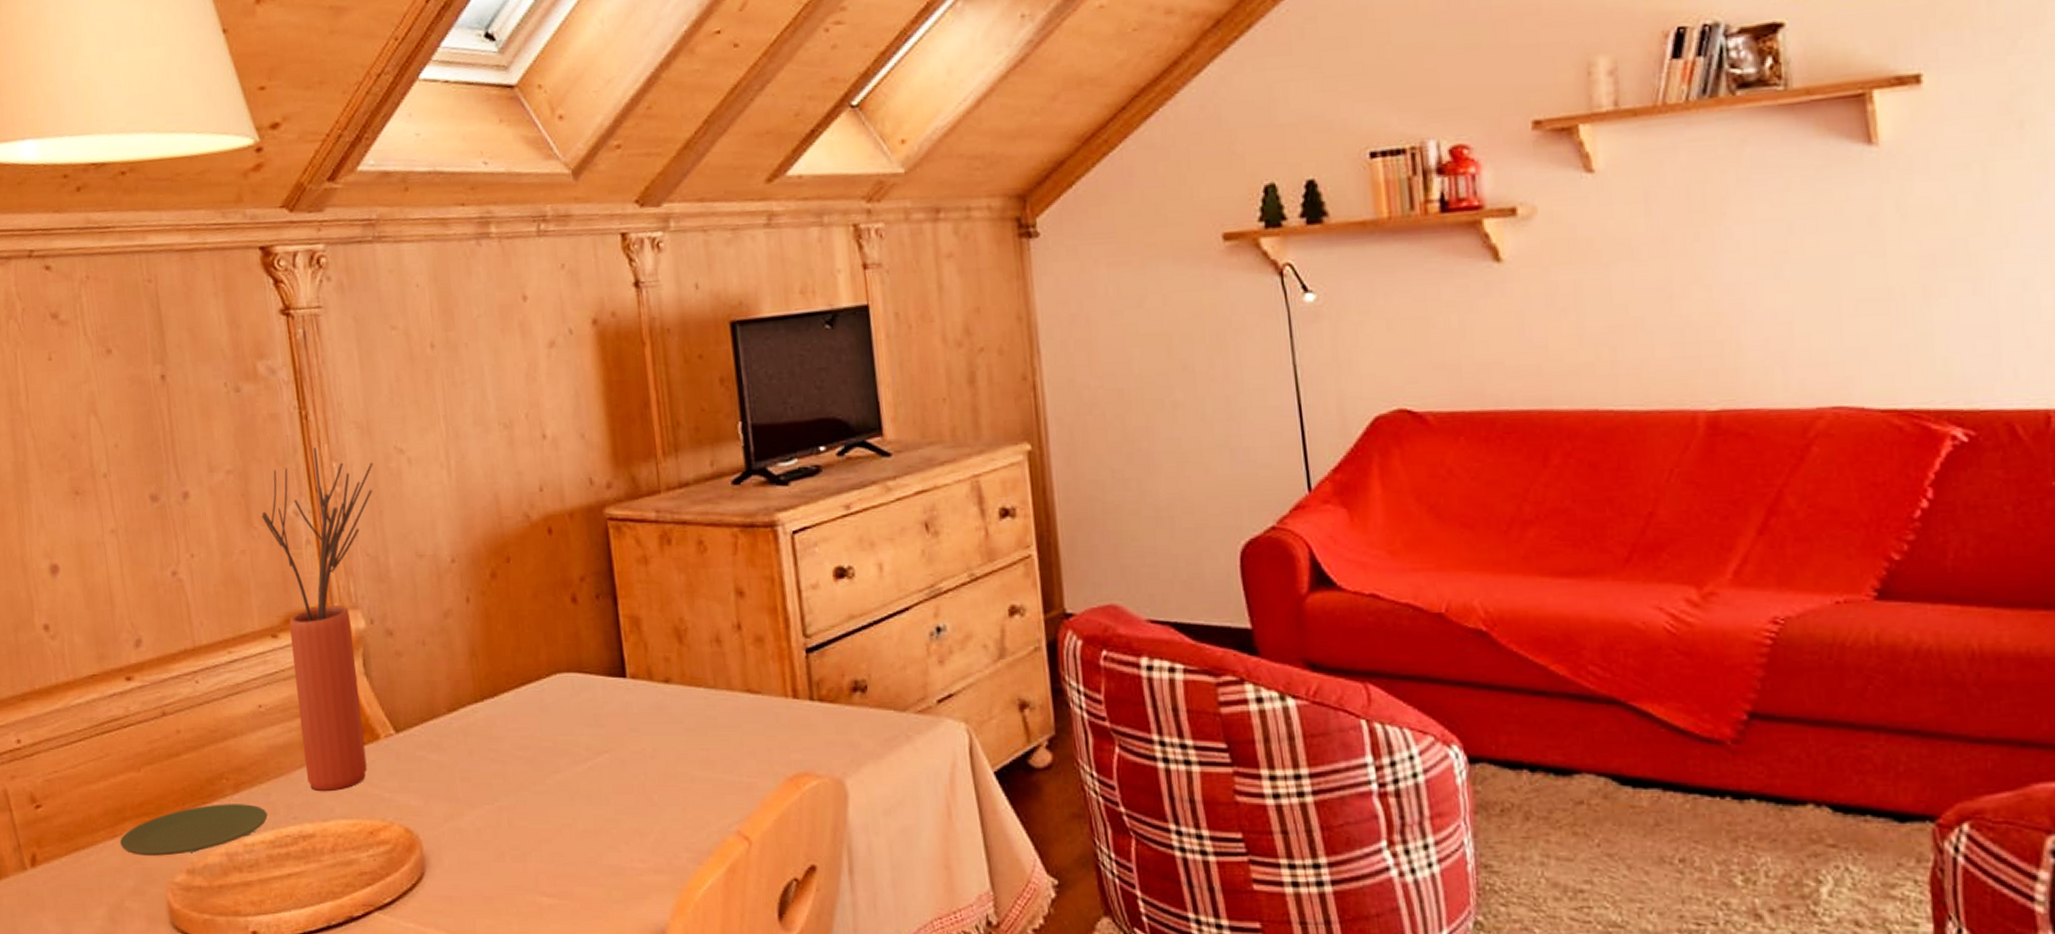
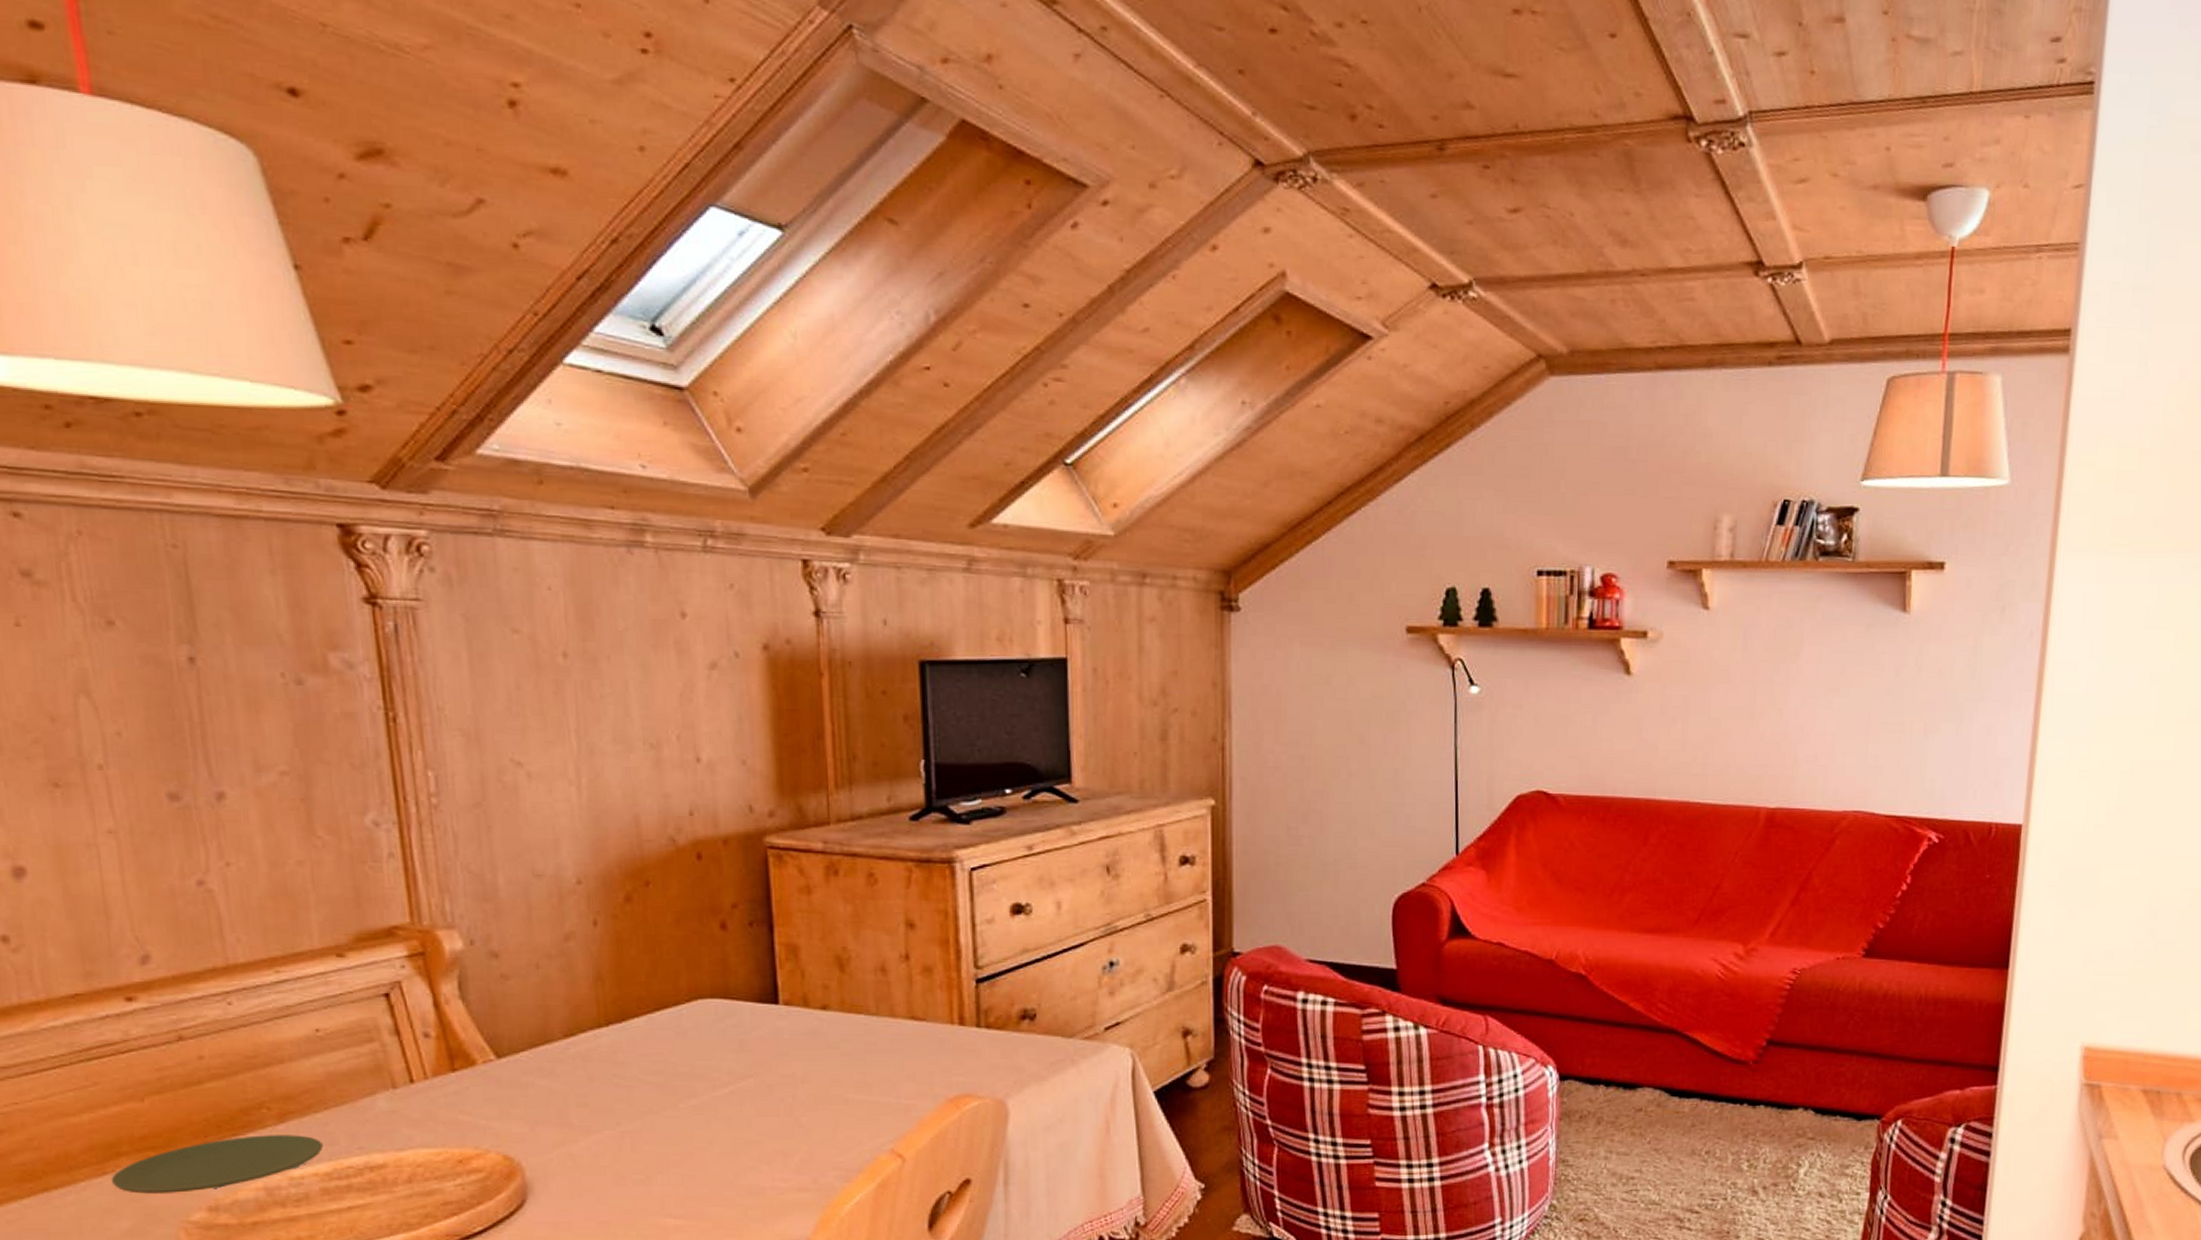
vase: present [261,448,373,792] -> none [328,753,482,1121]

